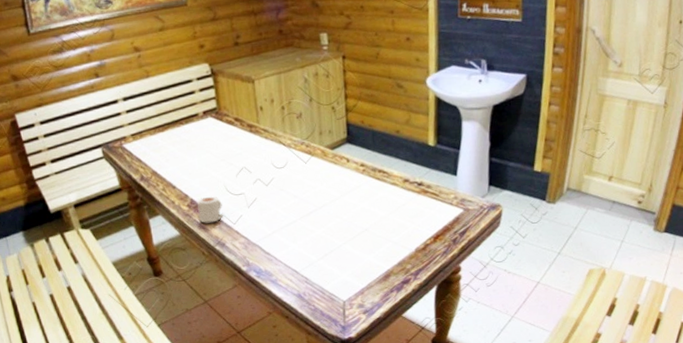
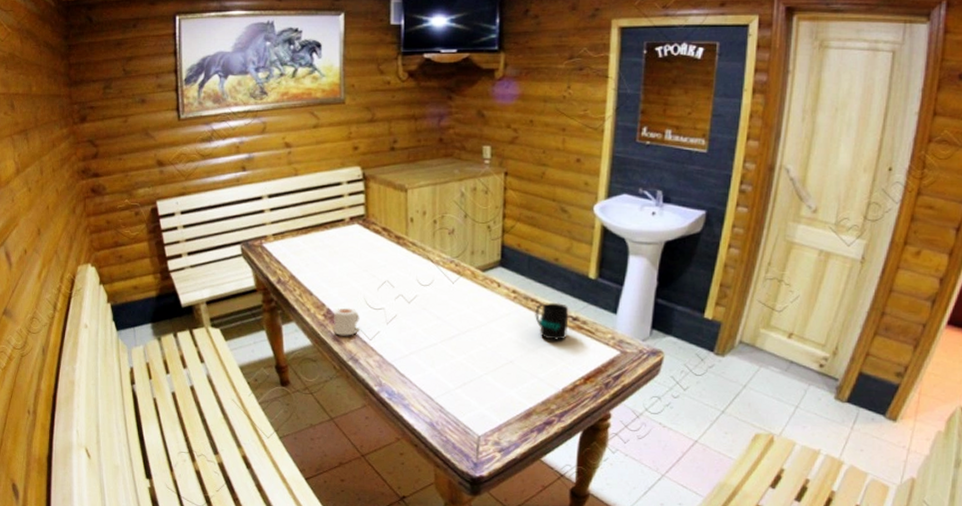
mug: none [383,171,415,206] -> present [535,303,569,340]

